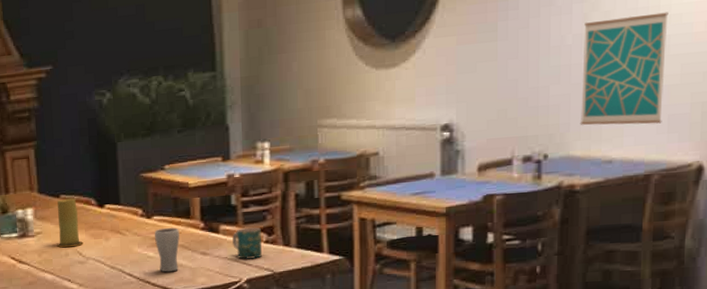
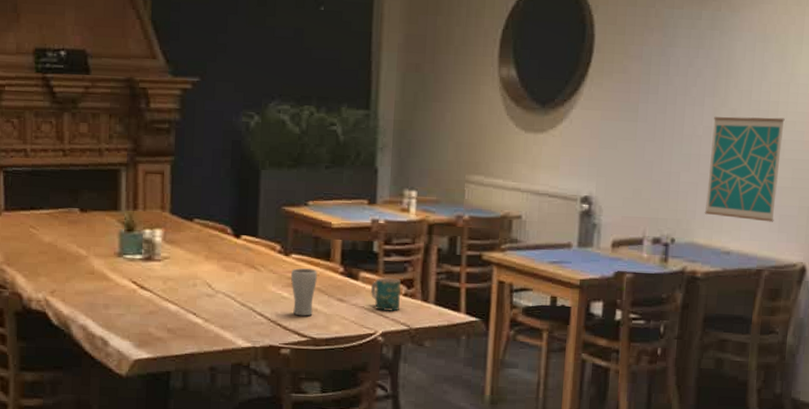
candle: present [57,198,83,248] -> none [185,223,214,278]

